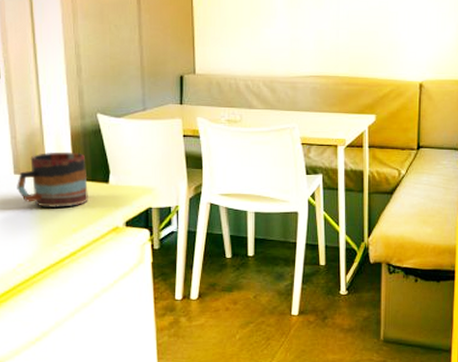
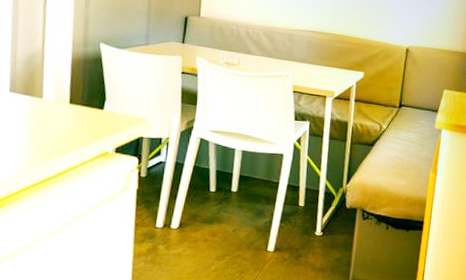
mug: present [17,151,88,207] -> none [10,74,83,129]

